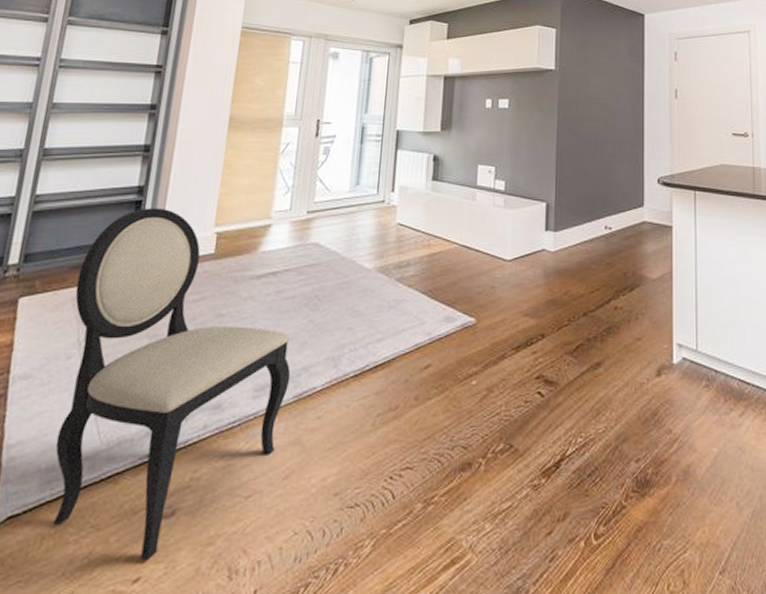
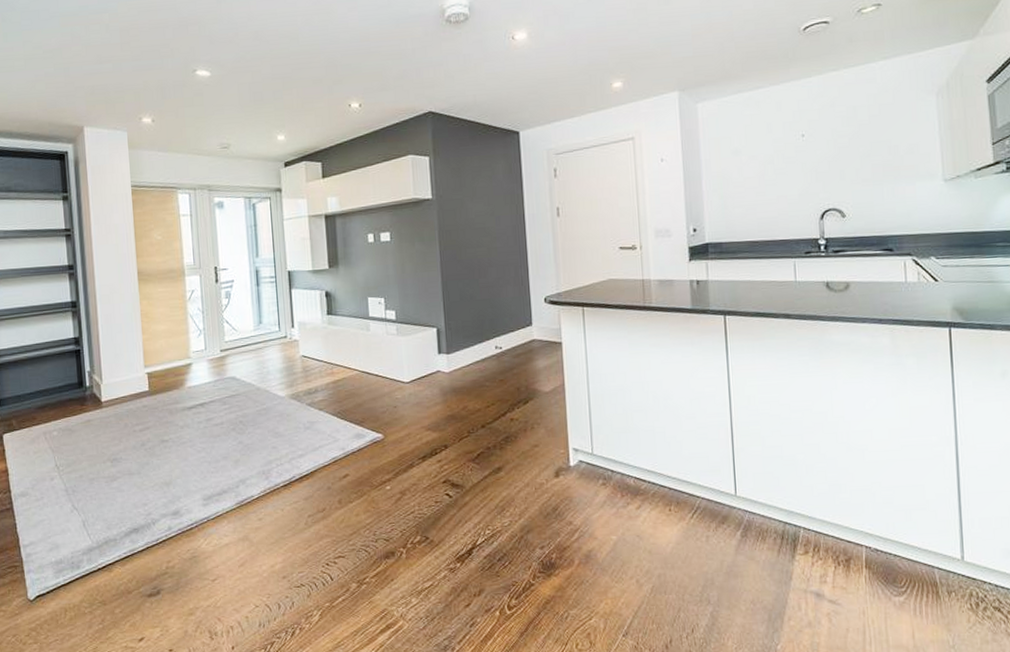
dining chair: present [52,208,291,561] -> none [43,355,231,626]

